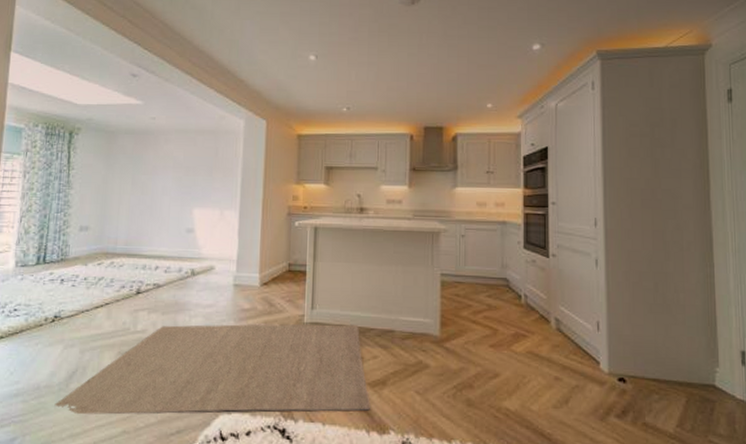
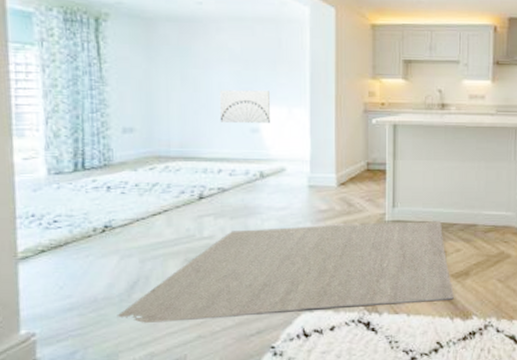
wall art: none [160,193,205,224] -> present [219,90,270,123]

